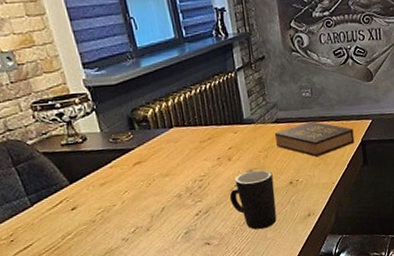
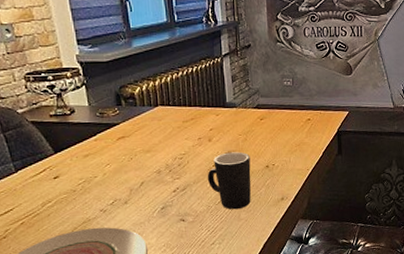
hardback book: present [274,121,355,157] -> none [254,109,331,144]

